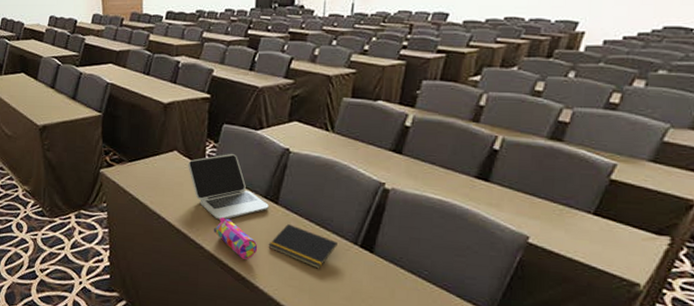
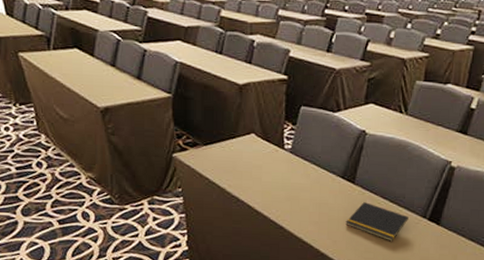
laptop: present [188,153,269,220] -> none [266,135,346,201]
pencil case: present [213,216,258,259] -> none [292,197,336,237]

